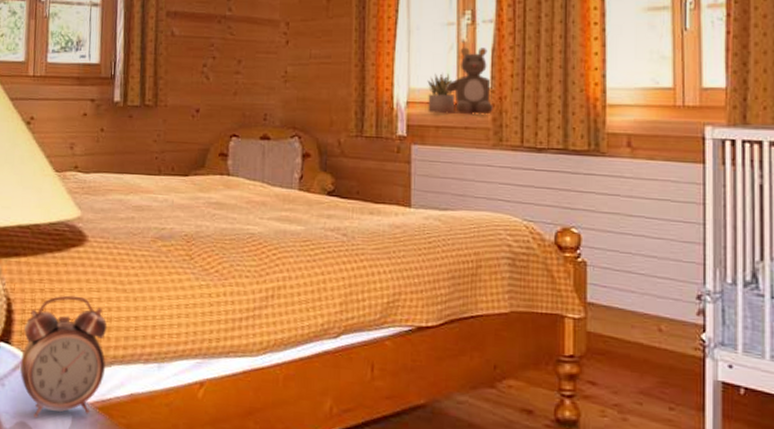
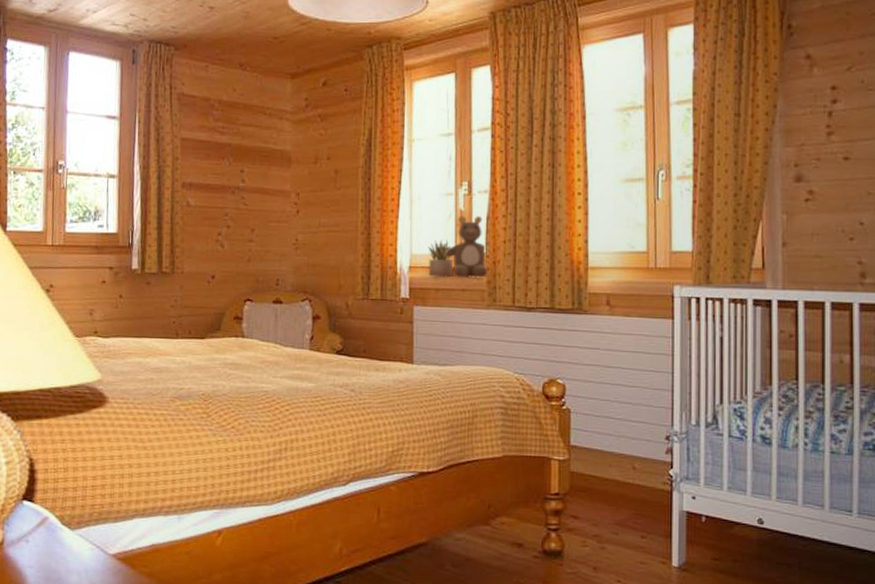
alarm clock: present [20,295,108,419] -> none [44,454,129,571]

